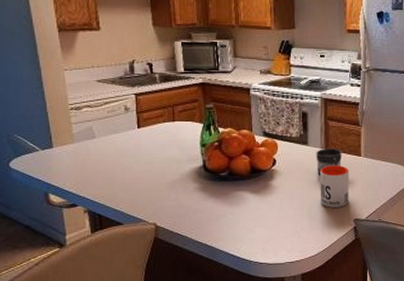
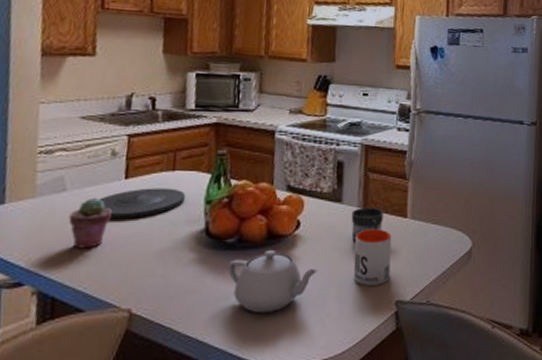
potted succulent: none [101,142,133,180] -> present [68,197,113,249]
plate: none [121,135,186,158] -> present [99,188,186,219]
teapot: none [224,180,293,226] -> present [228,249,318,313]

